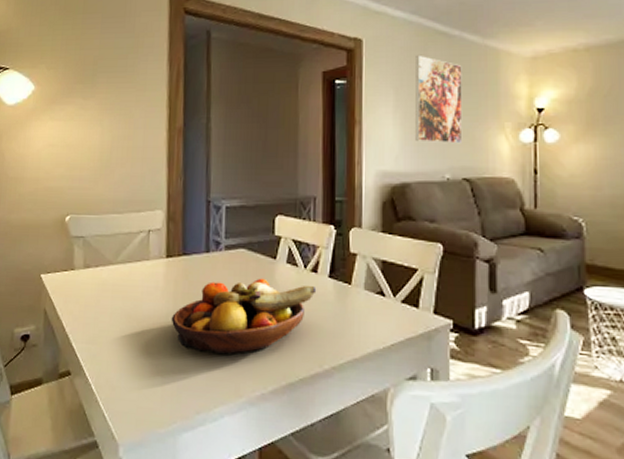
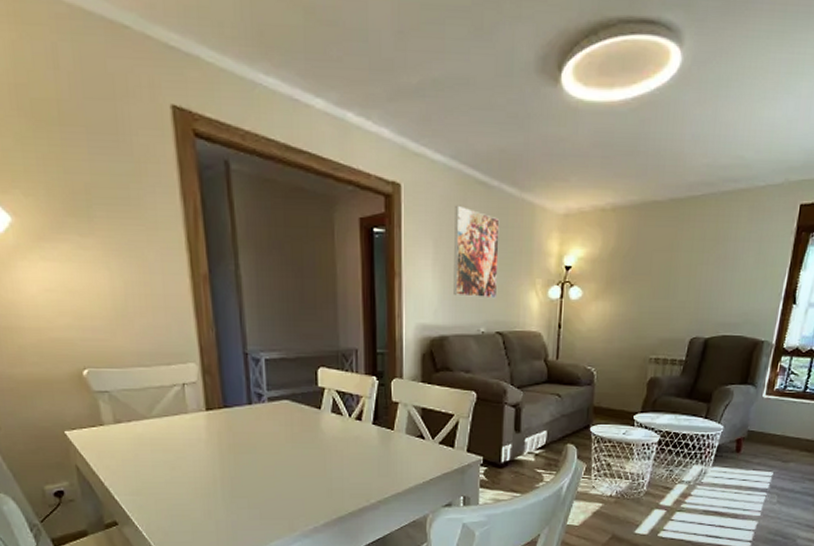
fruit bowl: present [171,278,317,355] -> none [218,427,362,497]

